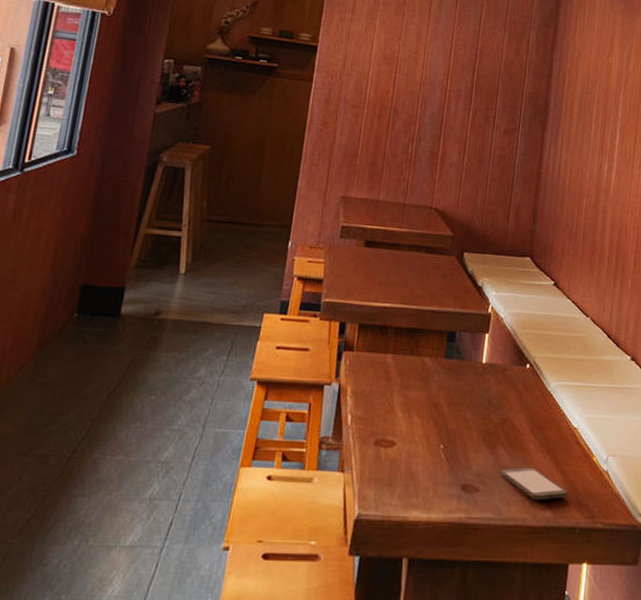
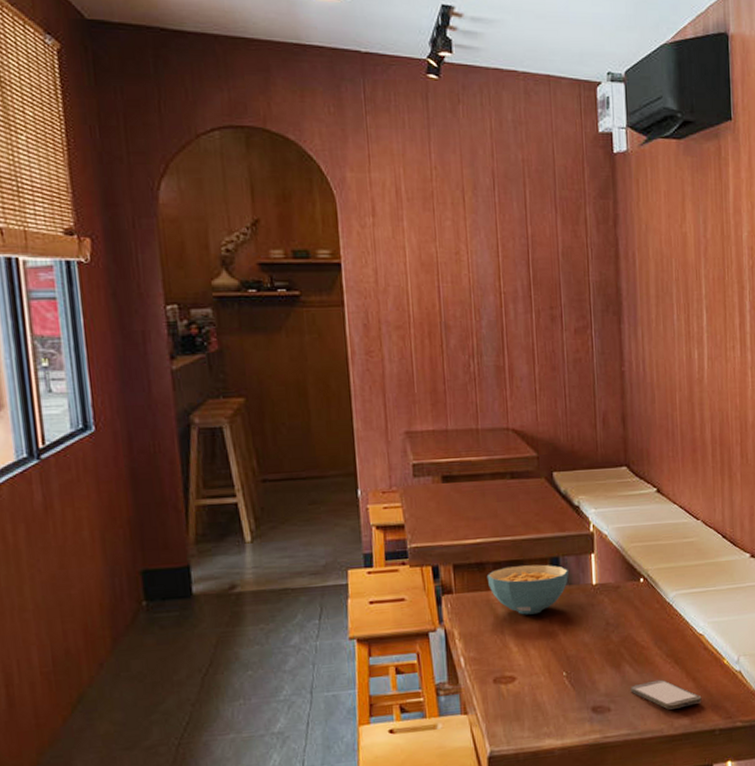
cereal bowl: none [387,334,462,383] -> present [486,564,569,615]

